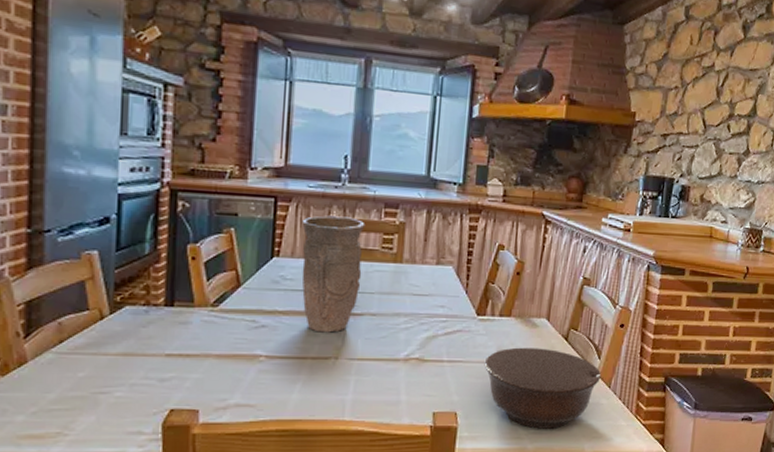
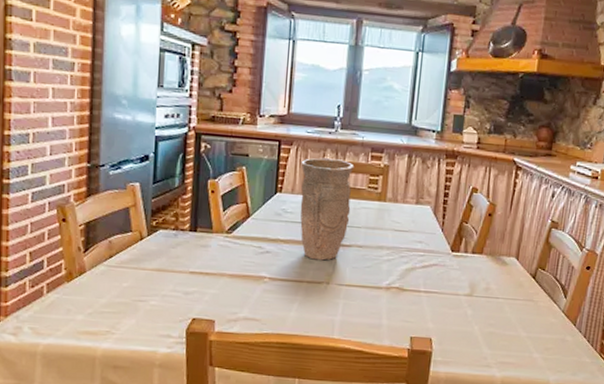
bowl: present [484,347,602,429] -> none [457,282,567,360]

